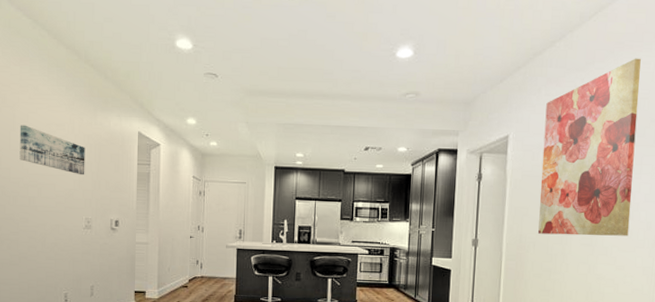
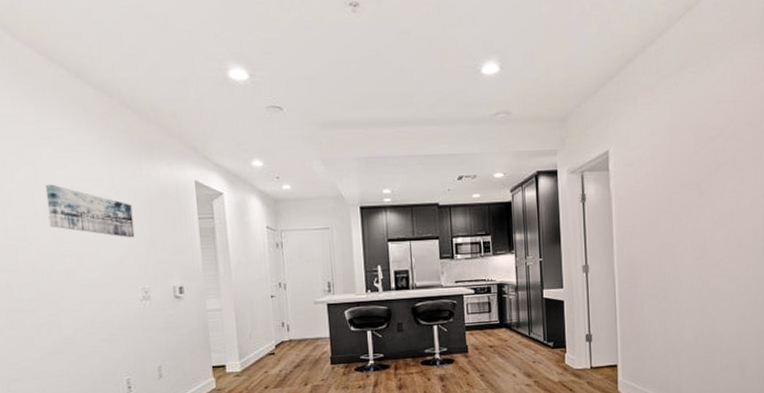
wall art: present [538,58,641,236] -> none [643,59,738,253]

